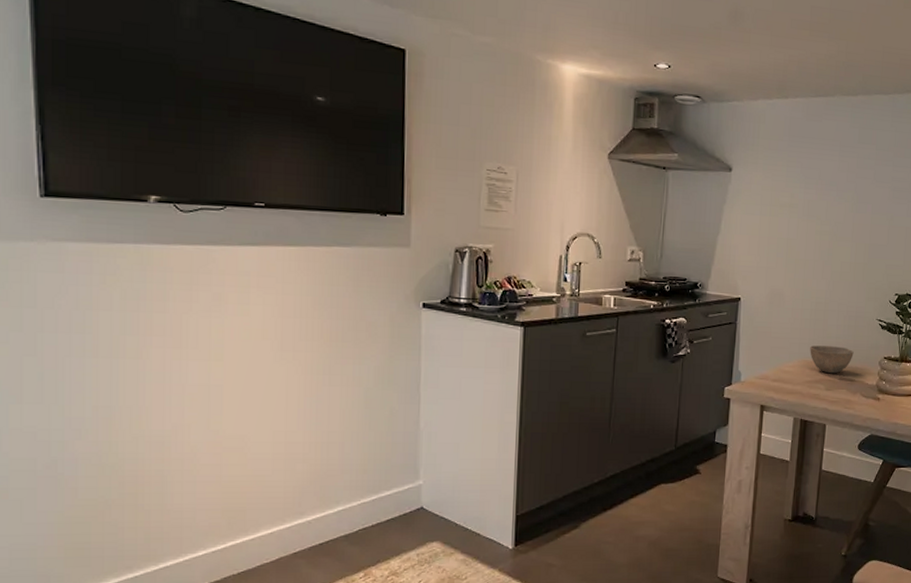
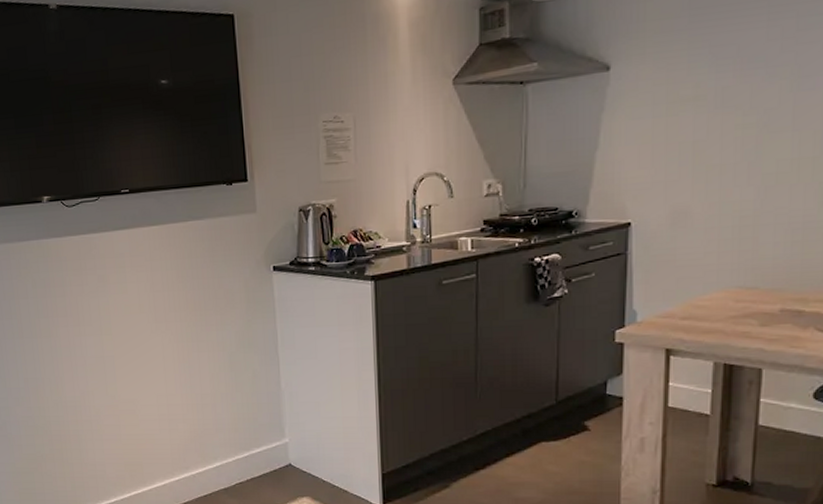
bowl: present [810,345,854,374] -> none [733,269,802,305]

